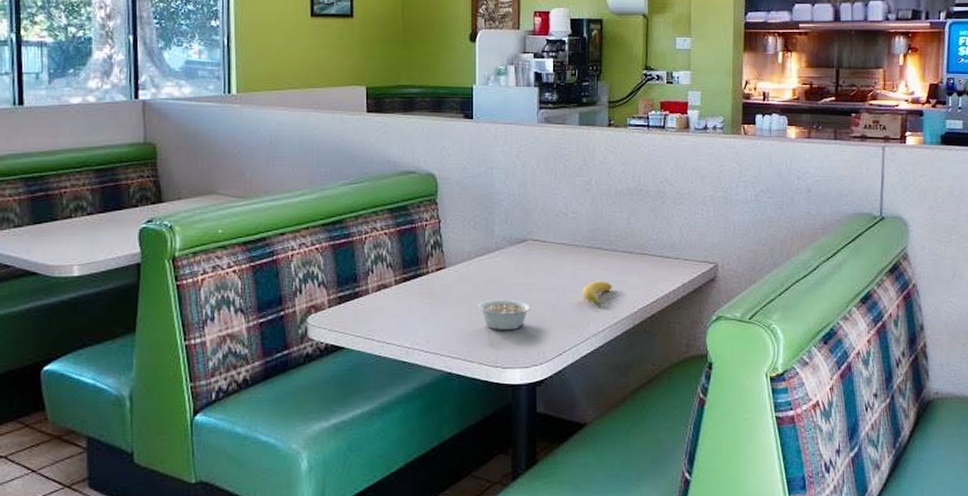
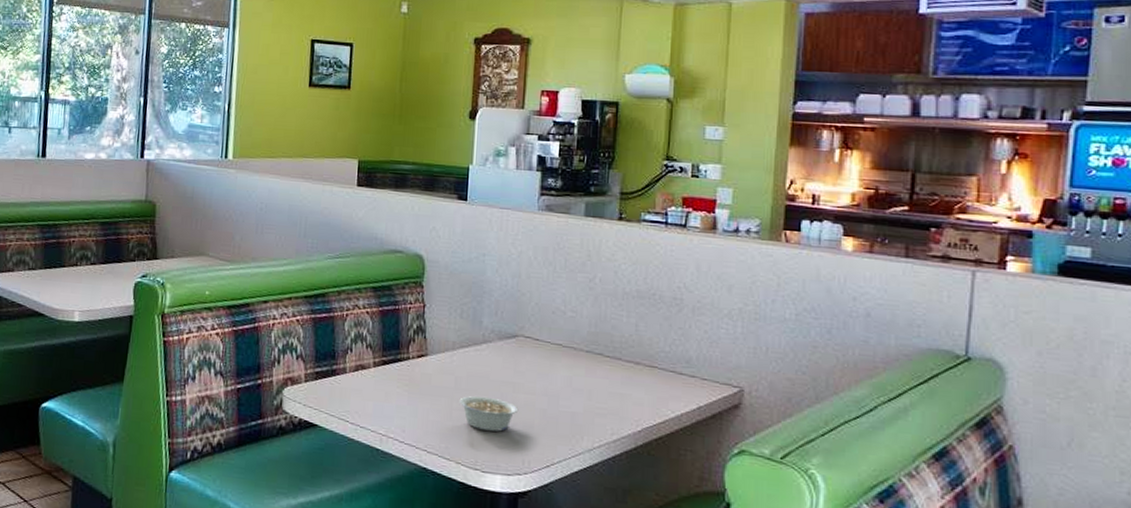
banana: present [582,281,612,307] -> none [577,390,612,420]

